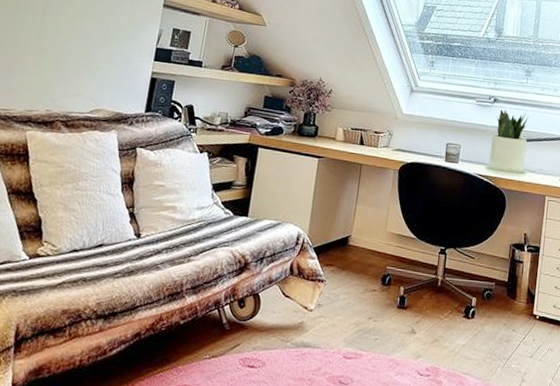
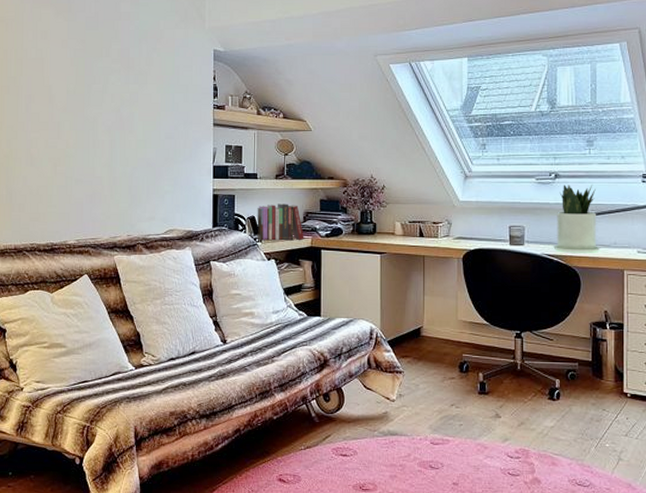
books: none [192,95,243,135] -> present [257,203,304,241]

